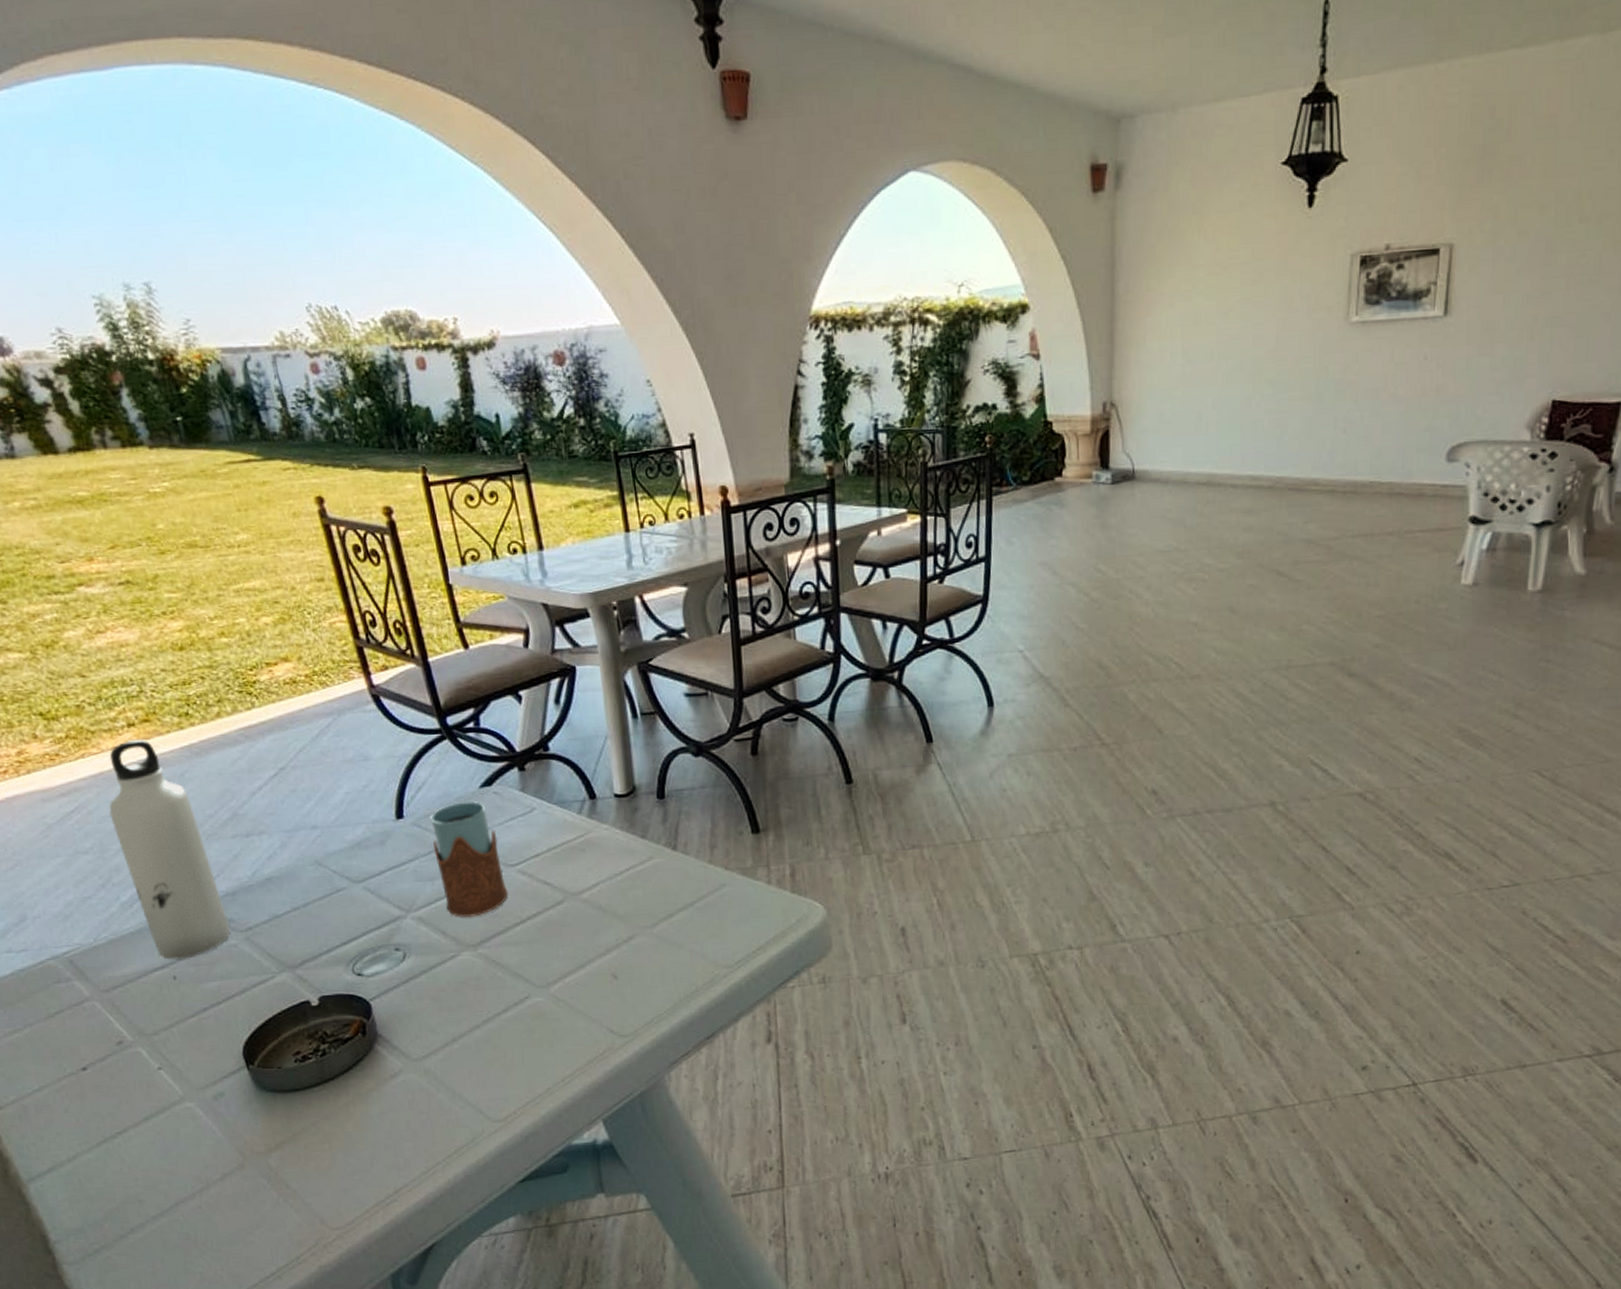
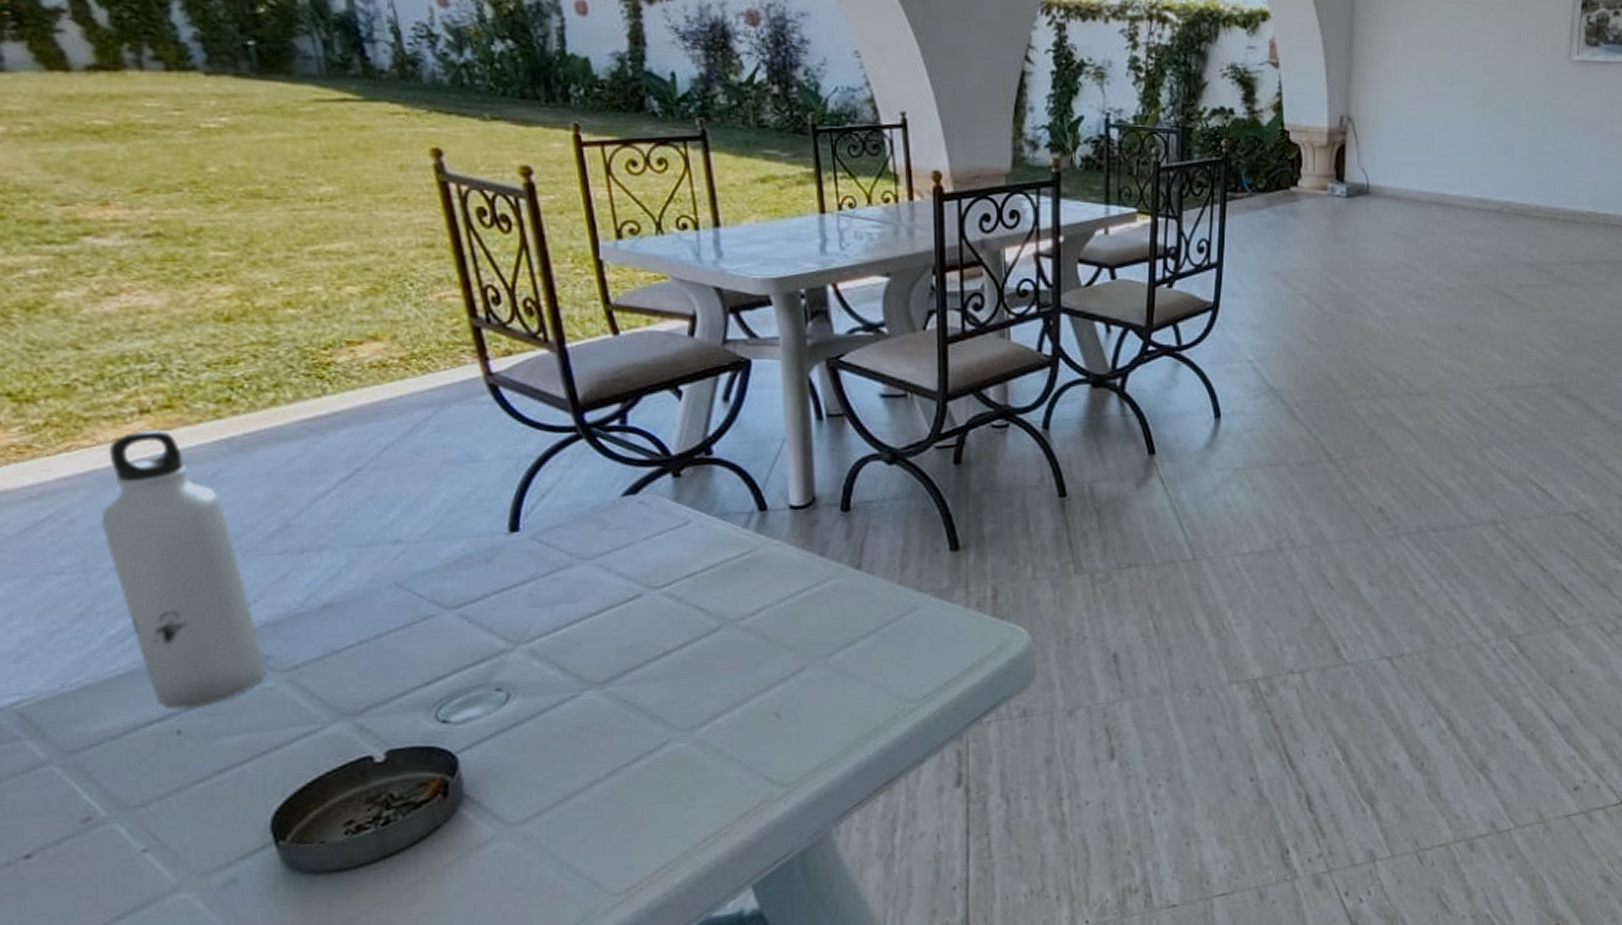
drinking glass: present [430,801,509,918] -> none [555,511,650,650]

